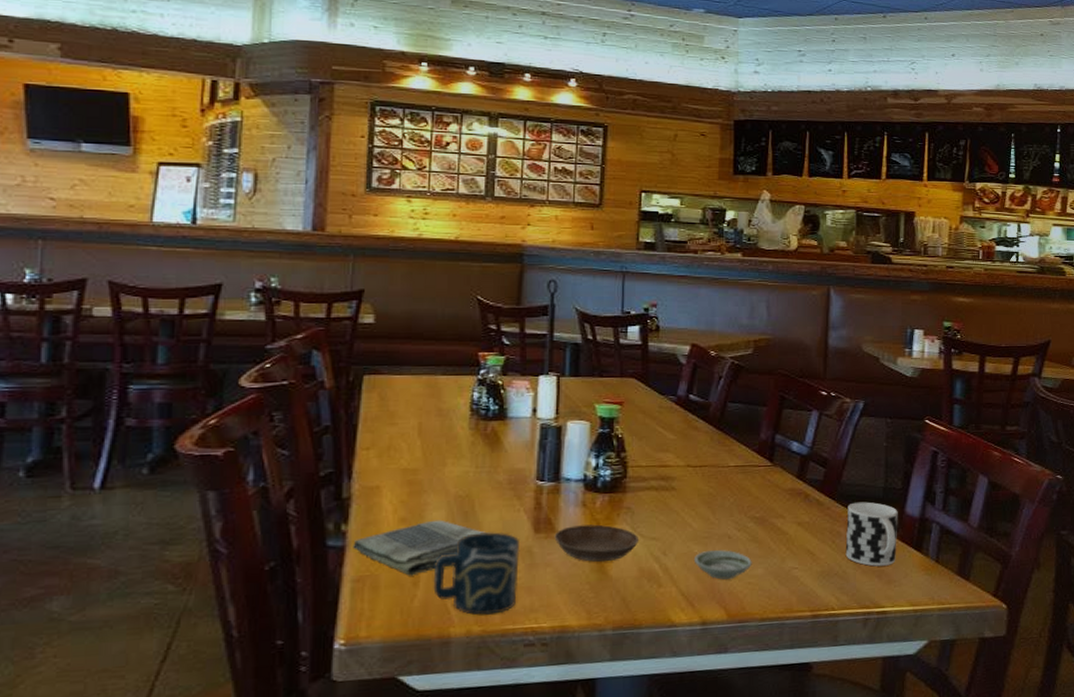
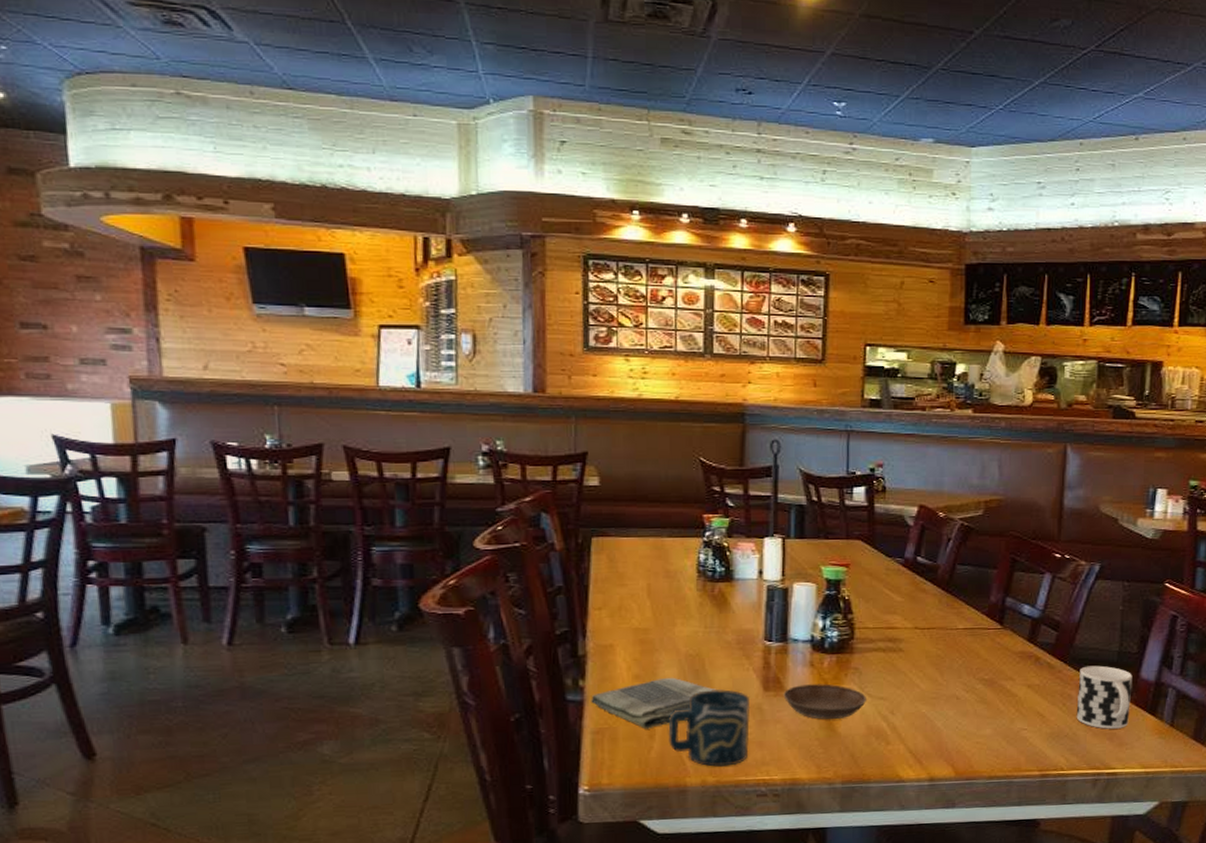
saucer: present [693,550,752,580] -> none [921,710,980,739]

